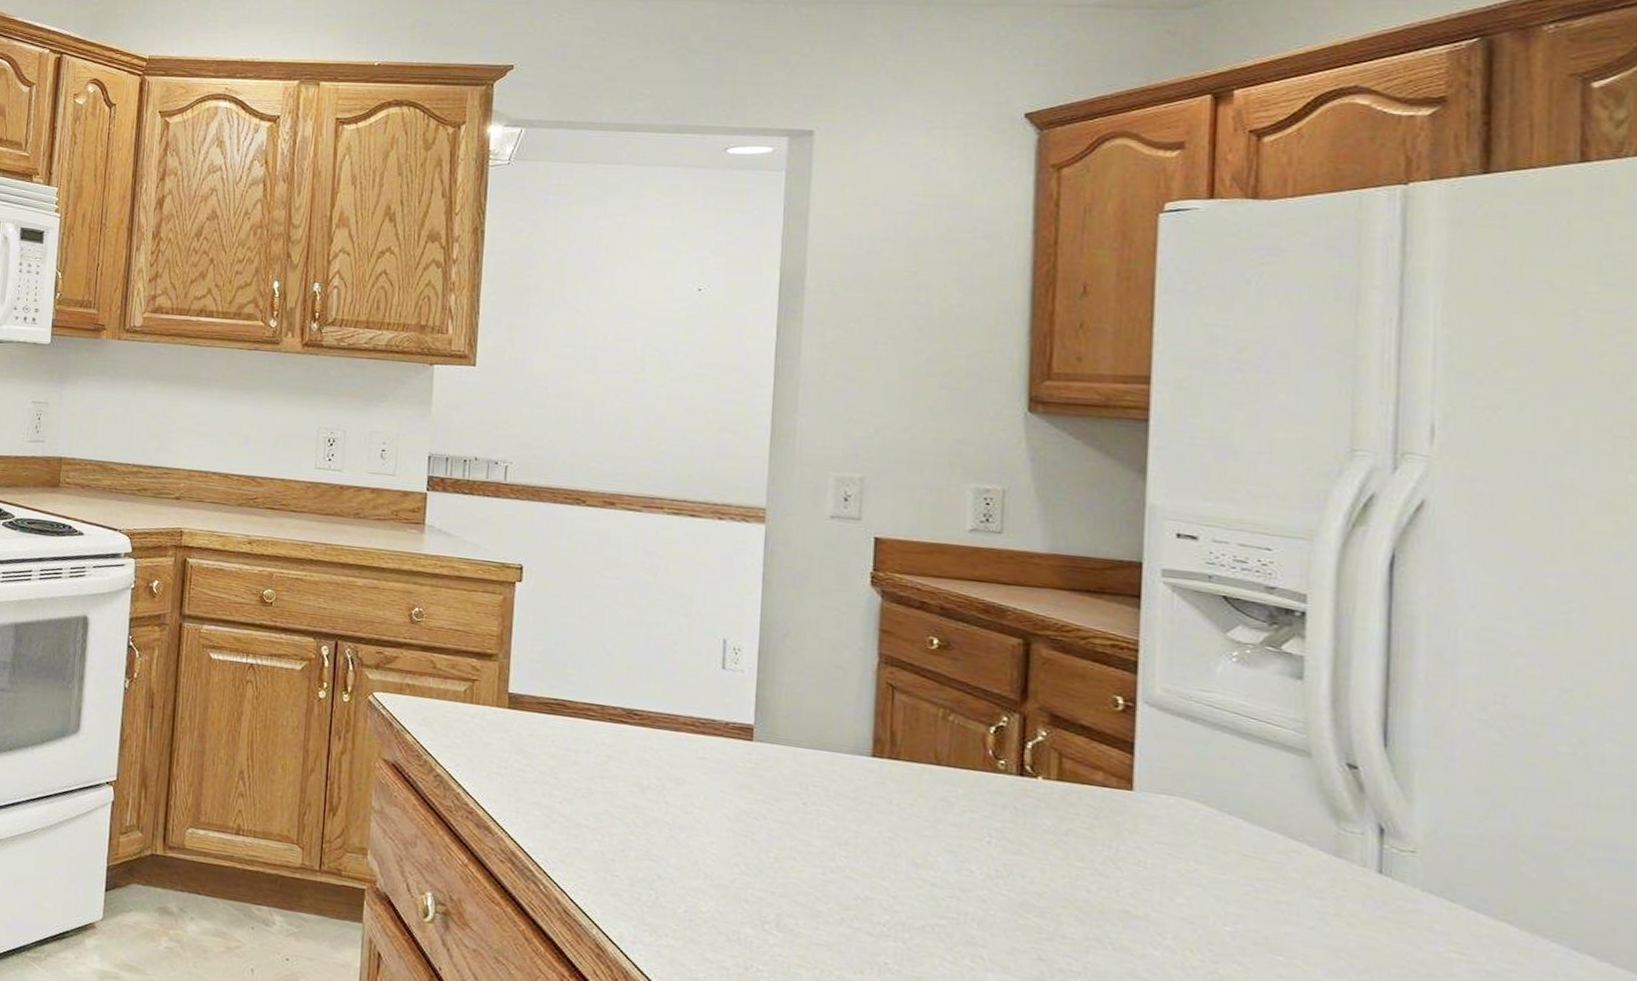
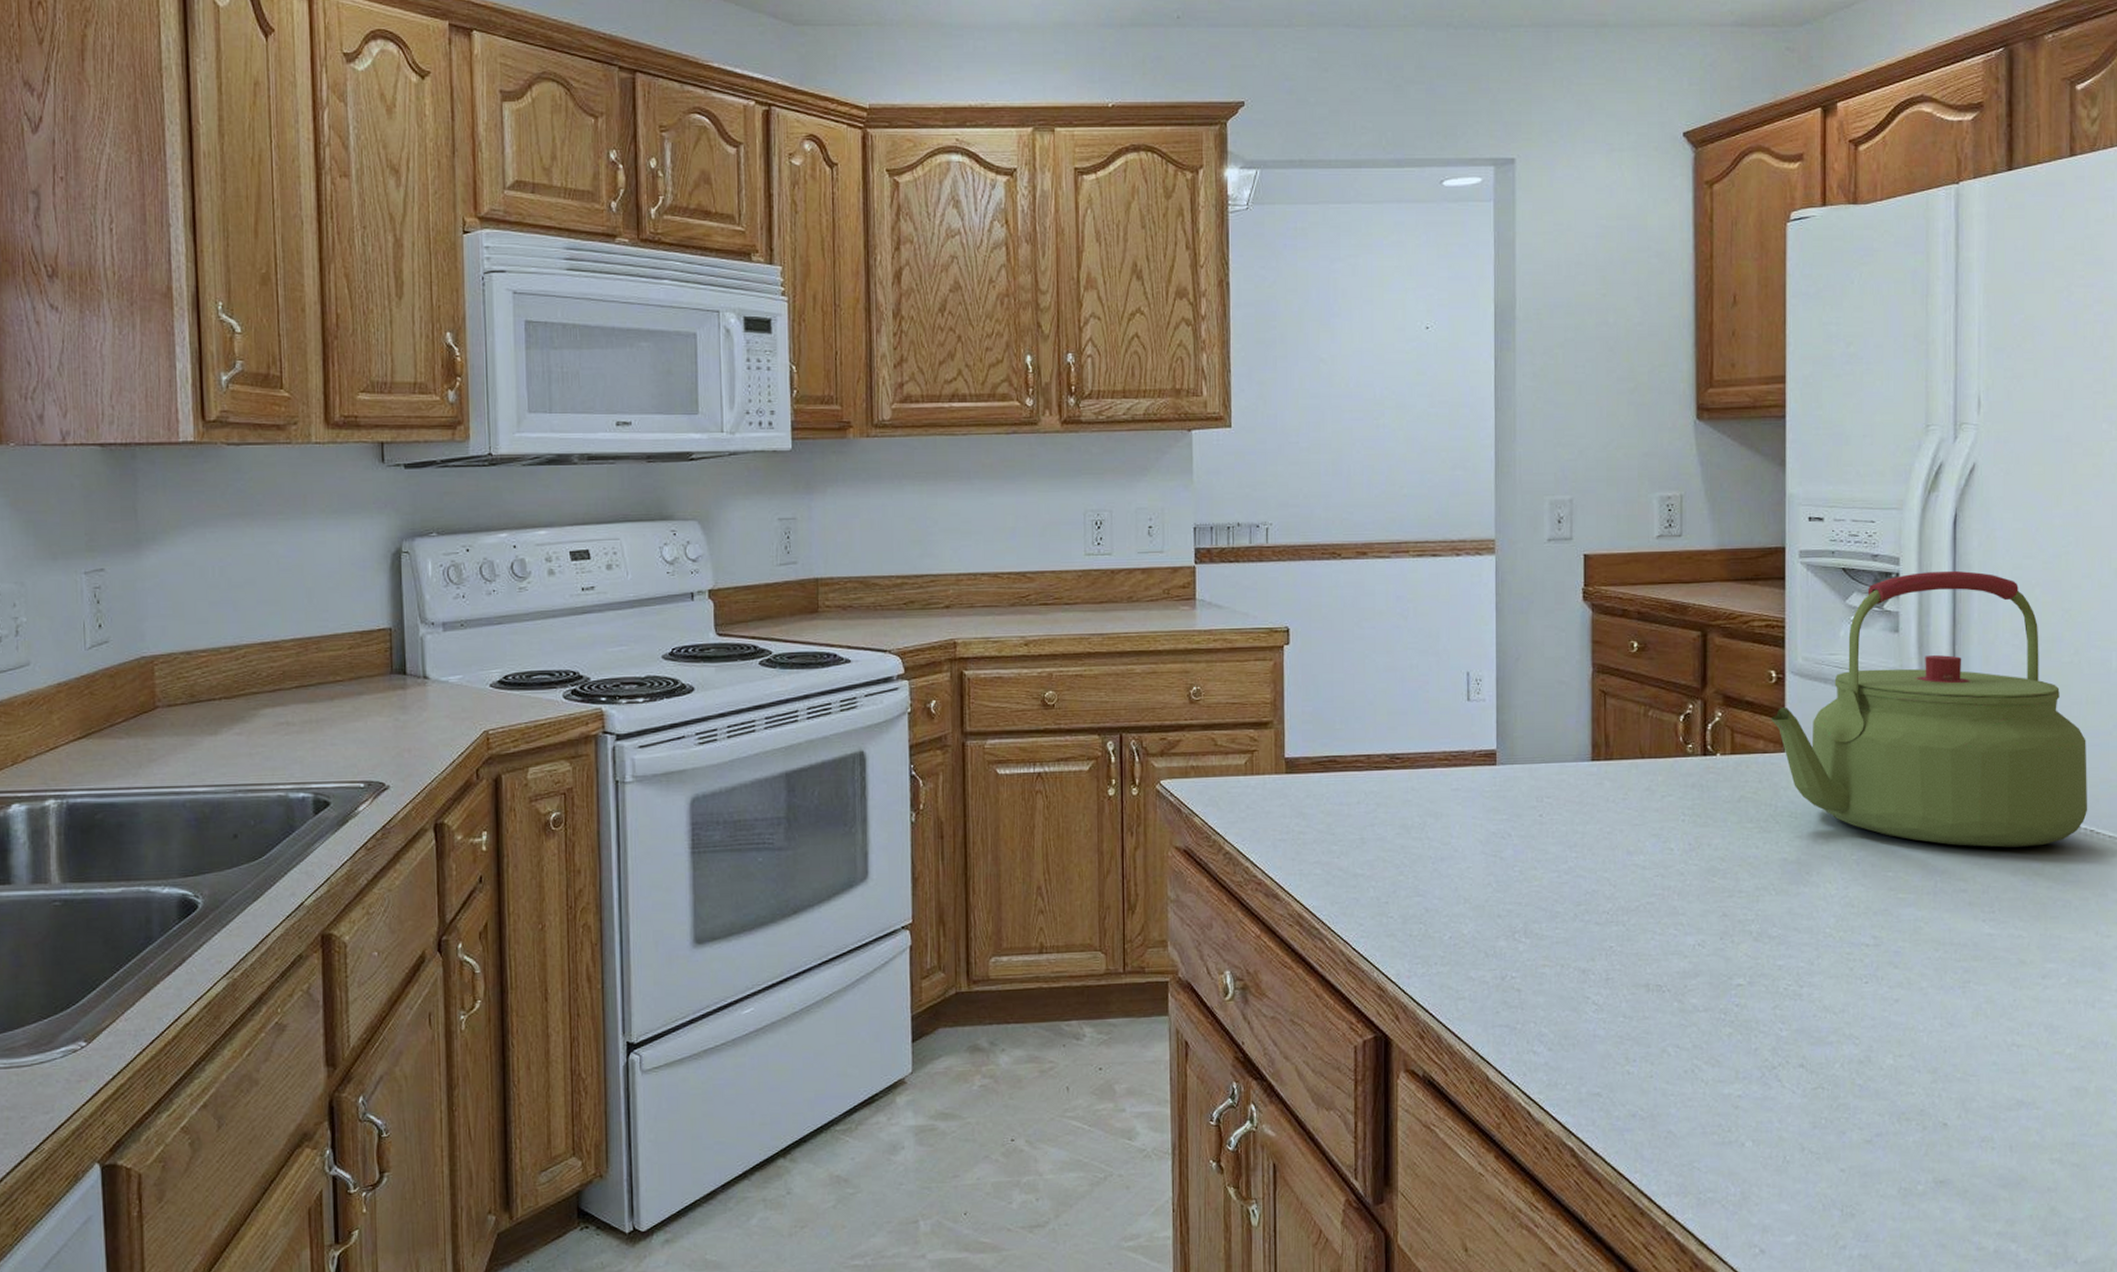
kettle: none [1113,615,1598,970] -> present [1770,570,2088,848]

